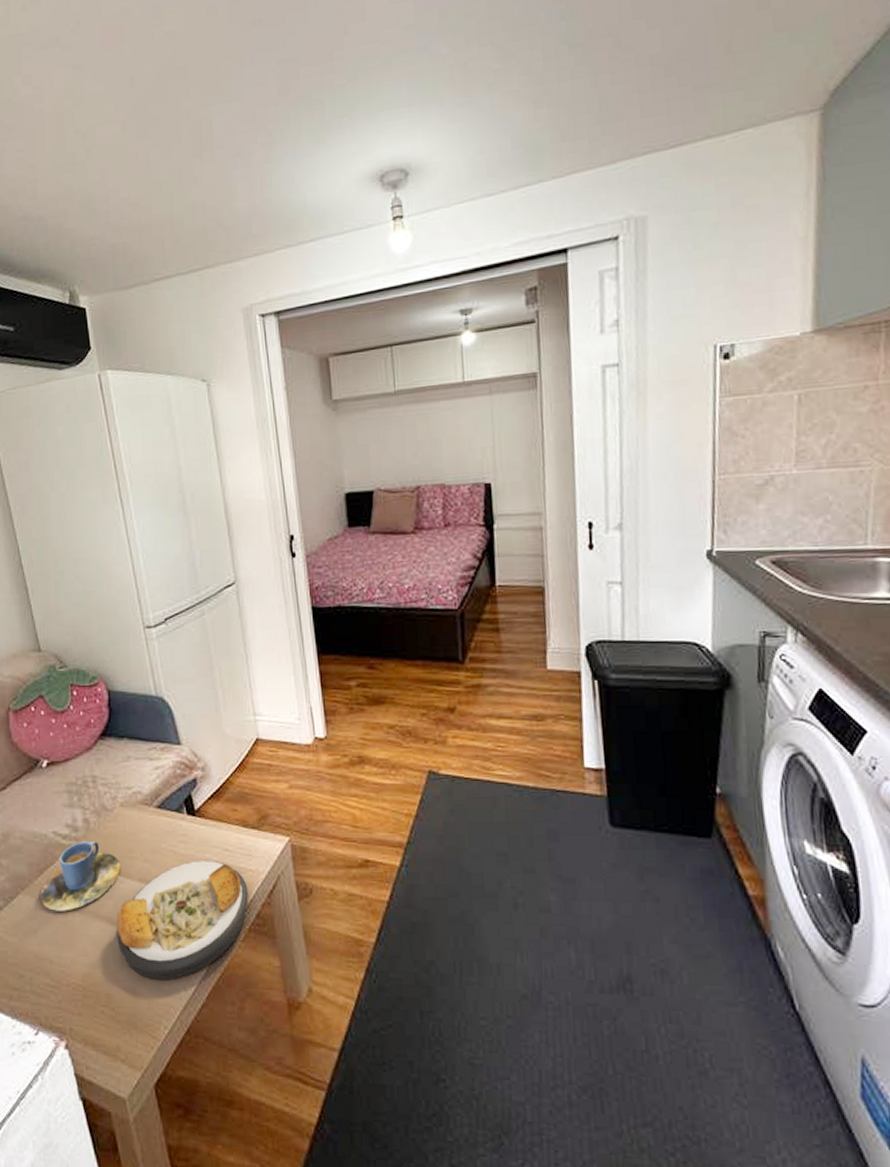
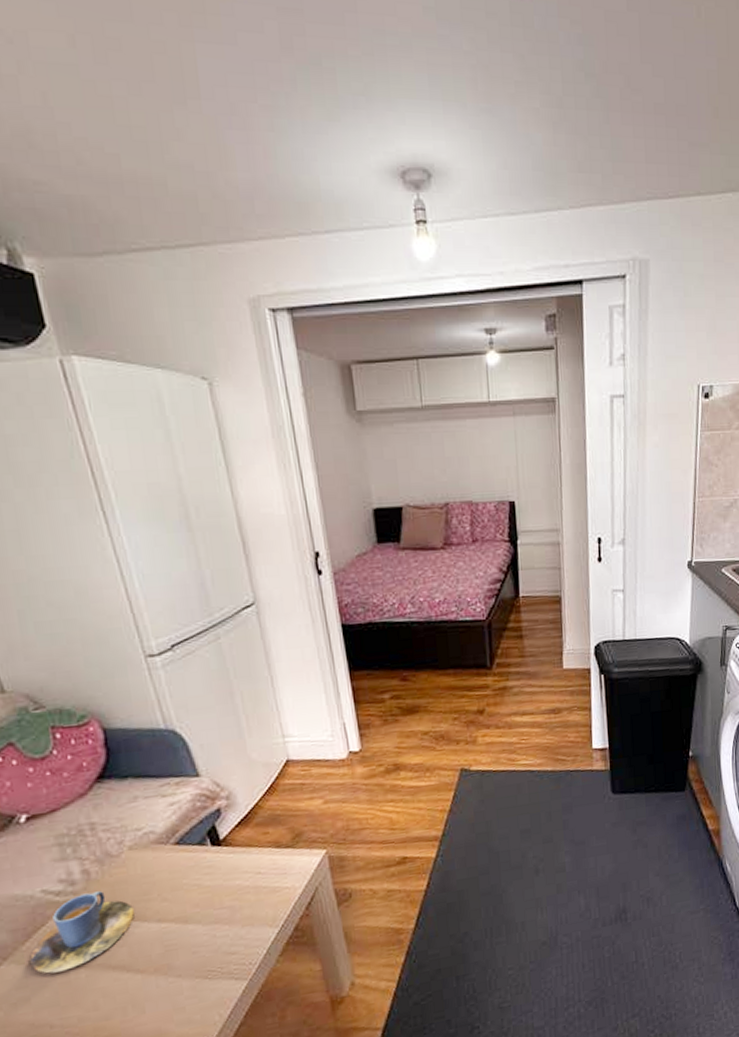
plate: present [116,861,249,980] -> none [132,885,285,1015]

